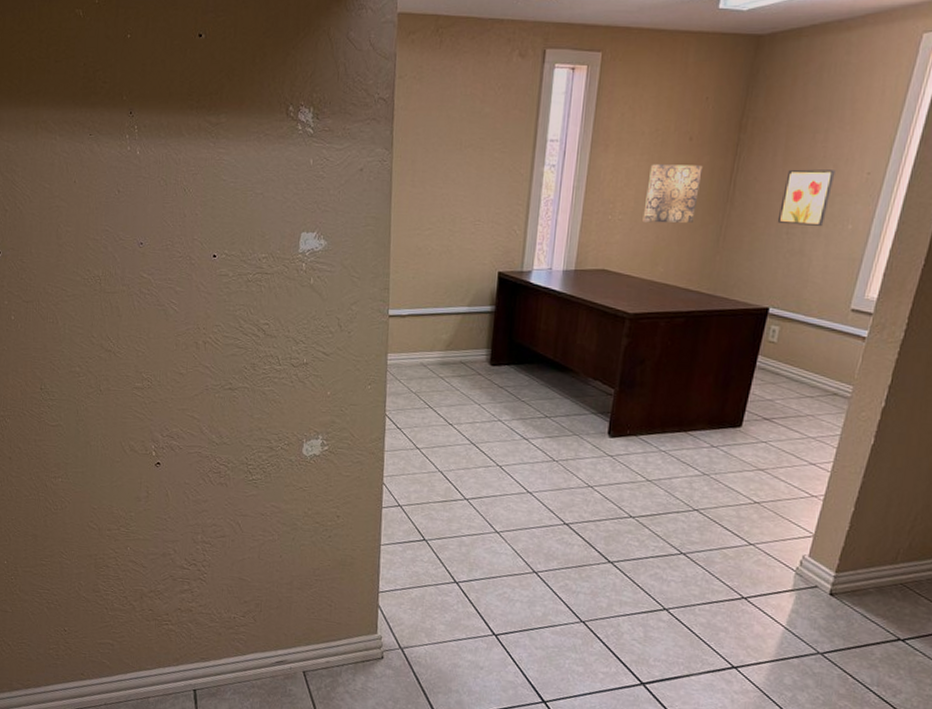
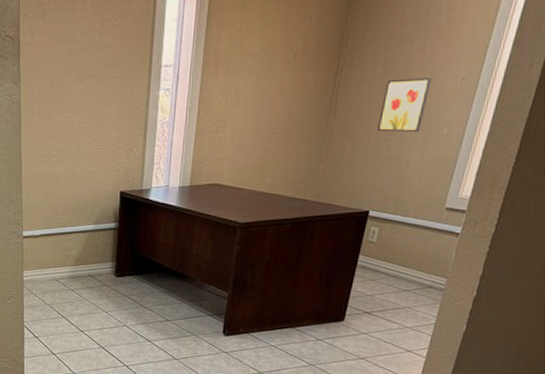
wall art: present [642,164,703,223] -> none [251,81,307,138]

